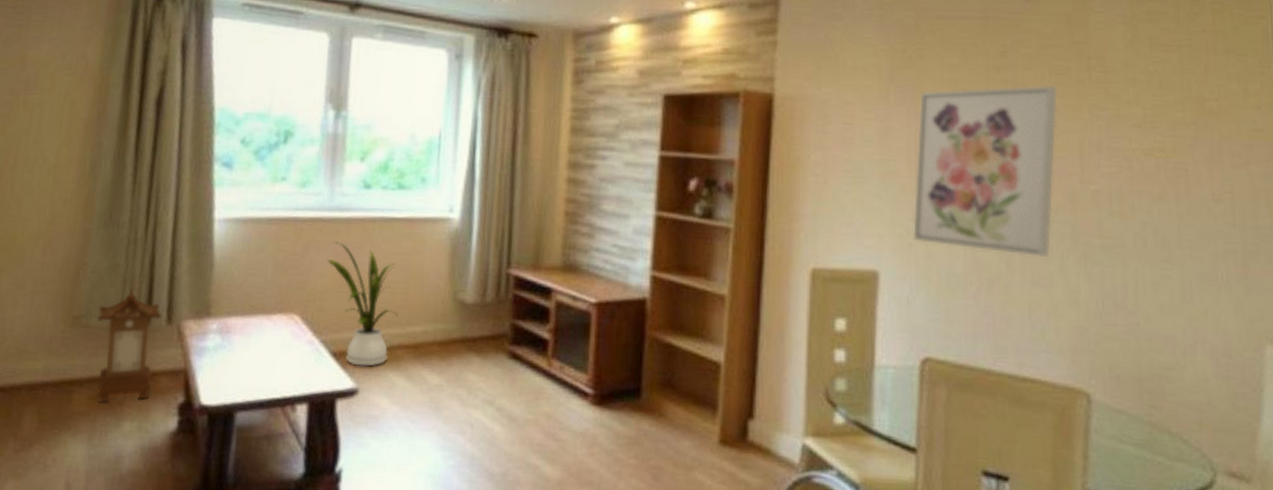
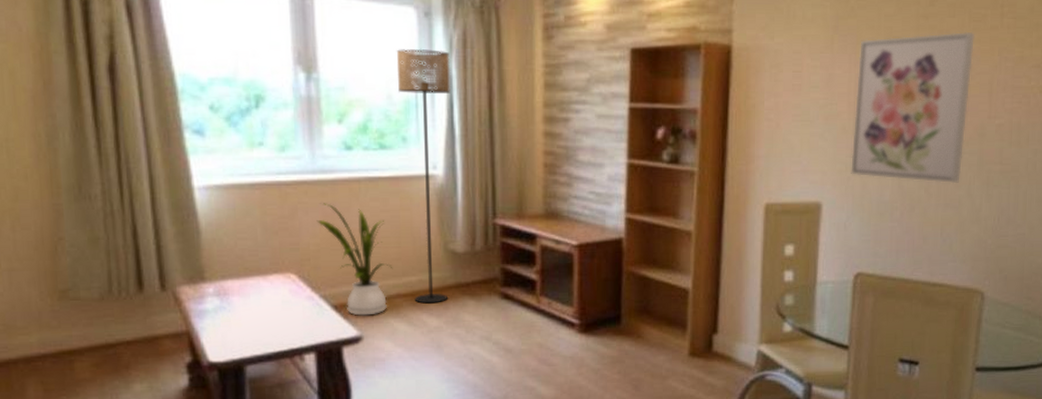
lantern: present [97,289,162,403] -> none [85,260,156,368]
floor lamp: none [416,89,477,358] -> present [396,48,451,304]

